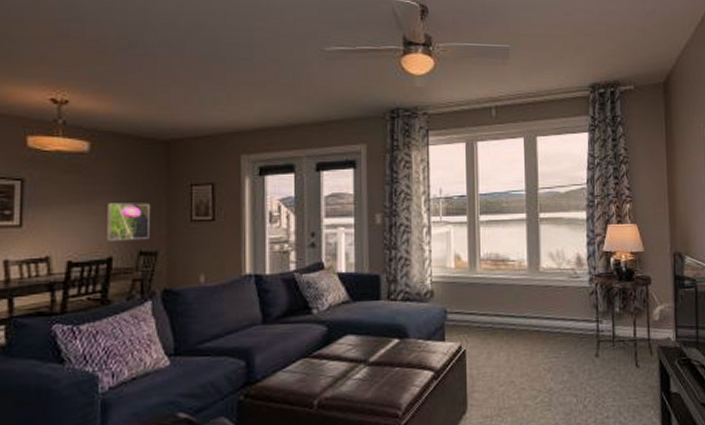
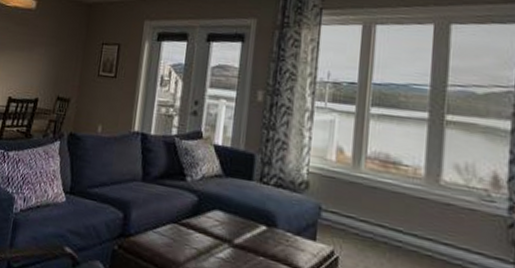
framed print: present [107,203,150,241] -> none [37,53,70,87]

